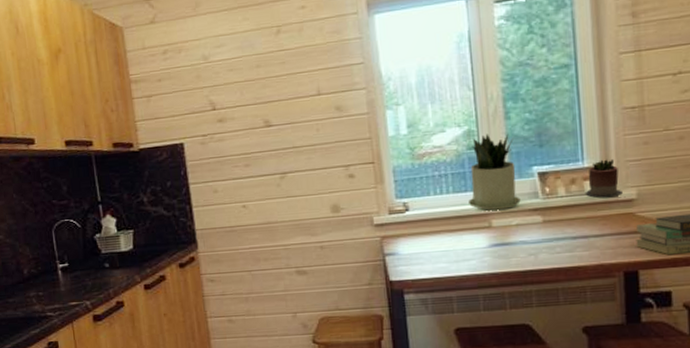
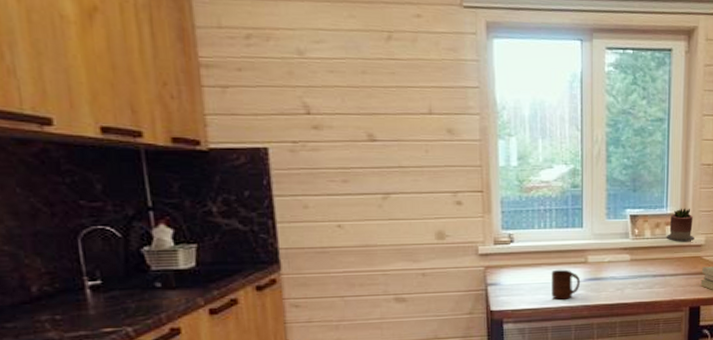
cup: none [451,235,486,268] -> present [550,269,581,300]
planter: present [468,134,521,211] -> none [569,174,614,247]

